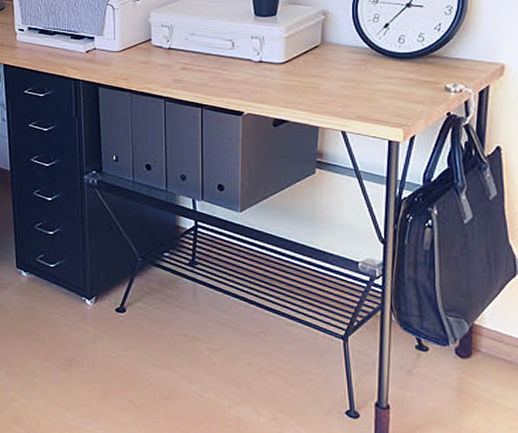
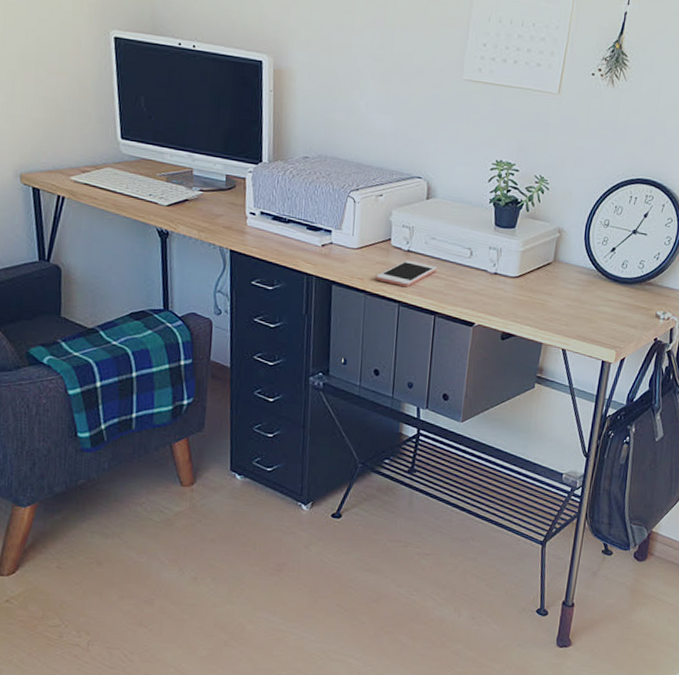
cell phone: none [140,58,200,83] -> present [375,260,437,288]

